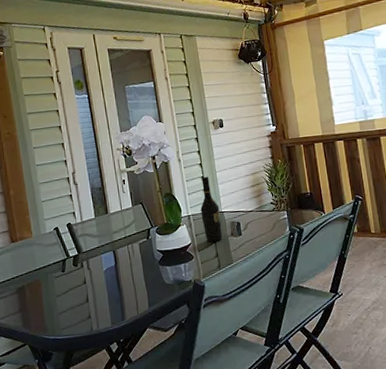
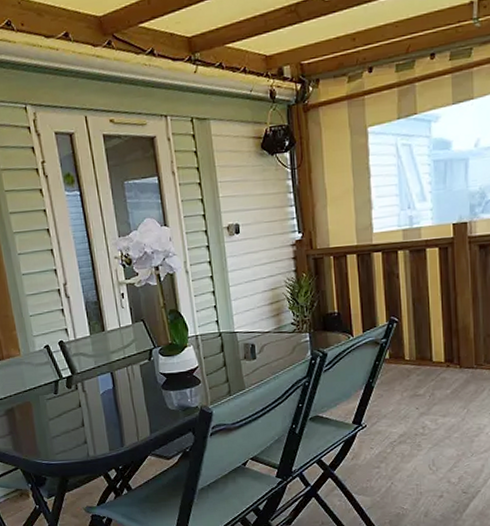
wine bottle: present [200,176,223,242] -> none [210,291,235,366]

